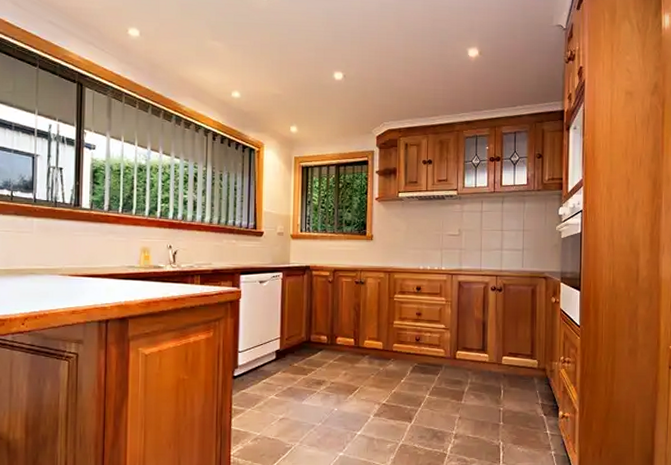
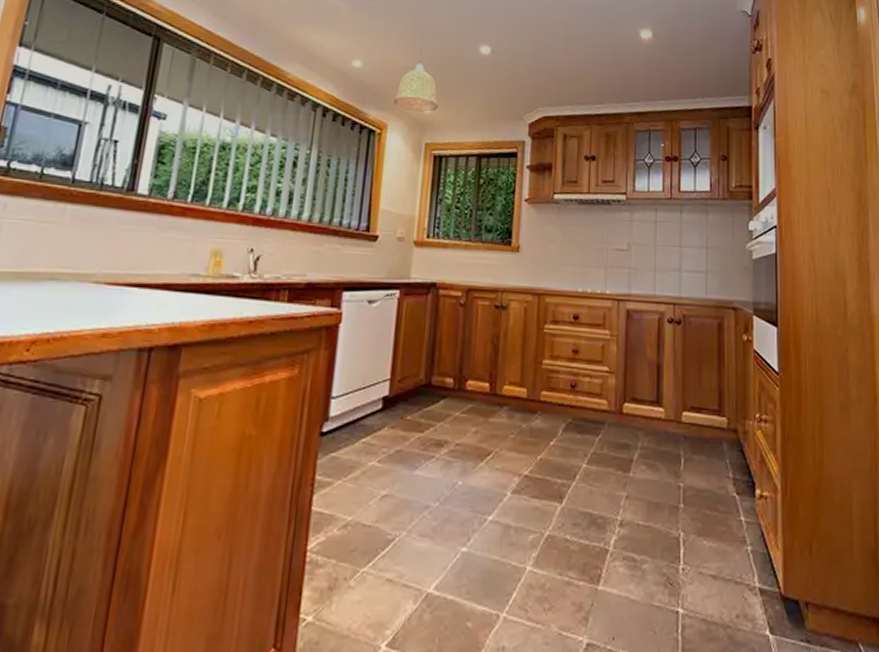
pendant lamp: none [268,61,303,131] -> present [394,29,438,112]

